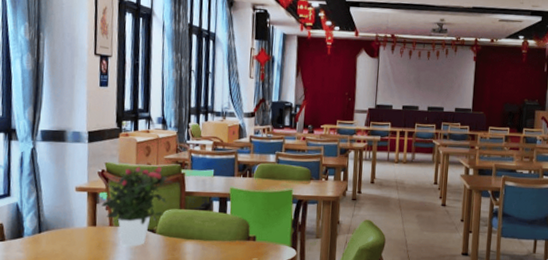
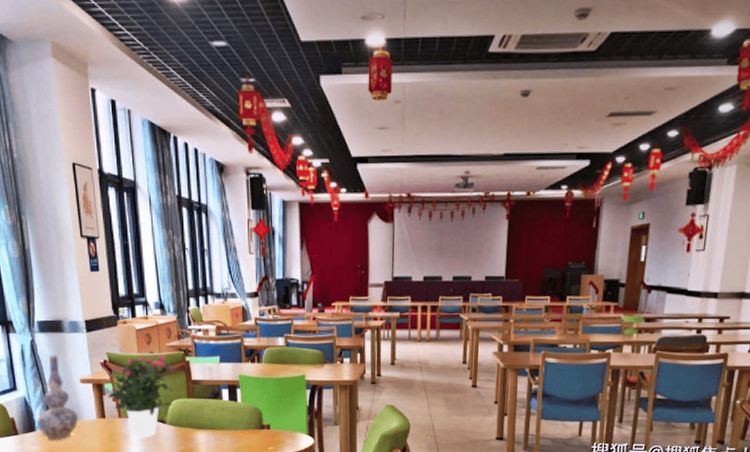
vase: none [26,162,70,248] -> present [37,354,79,441]

